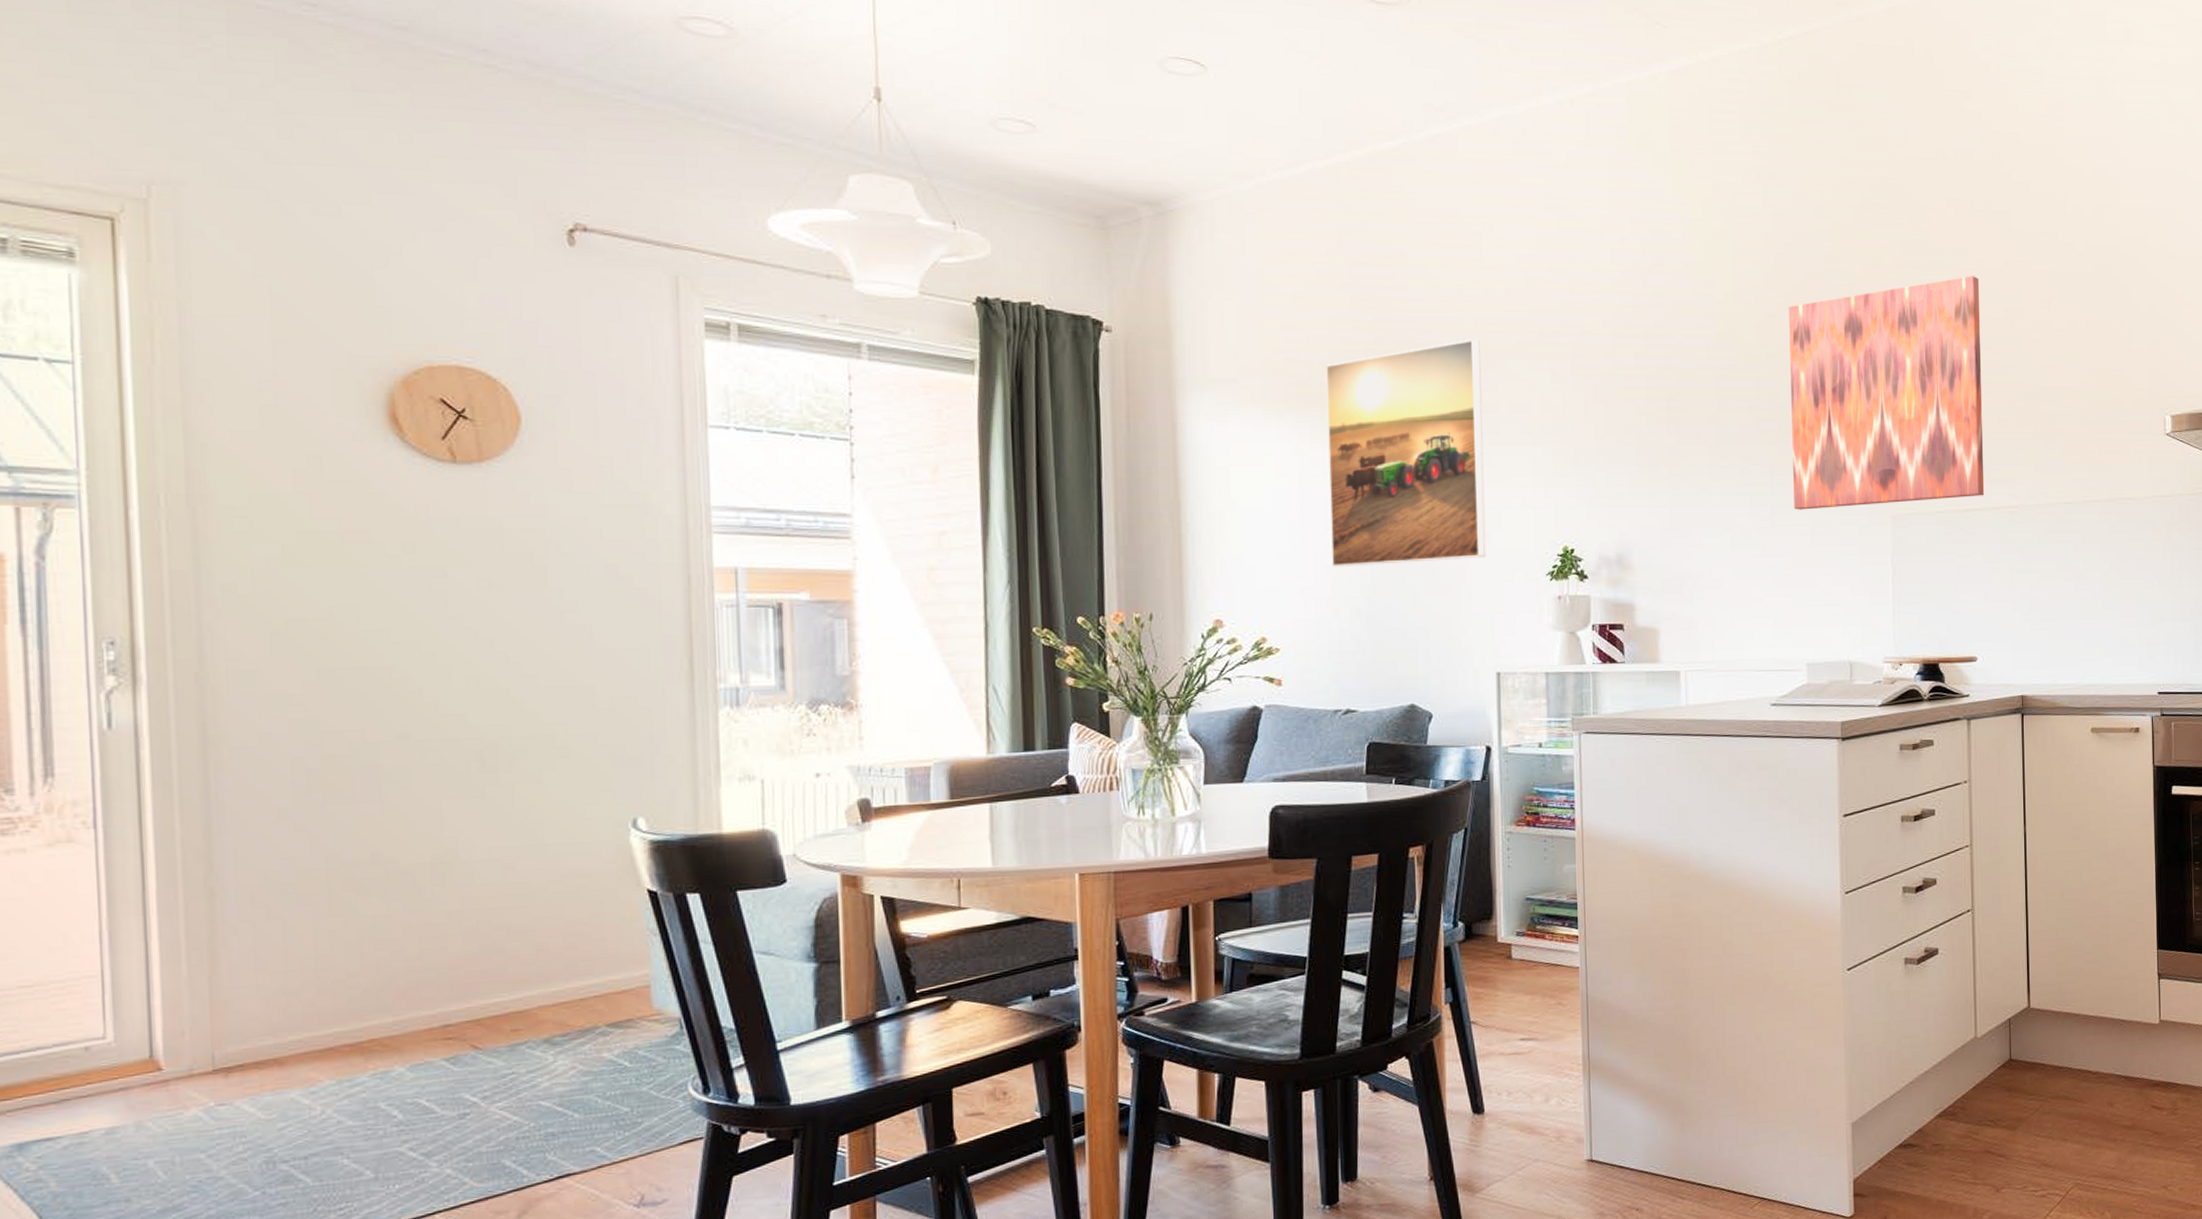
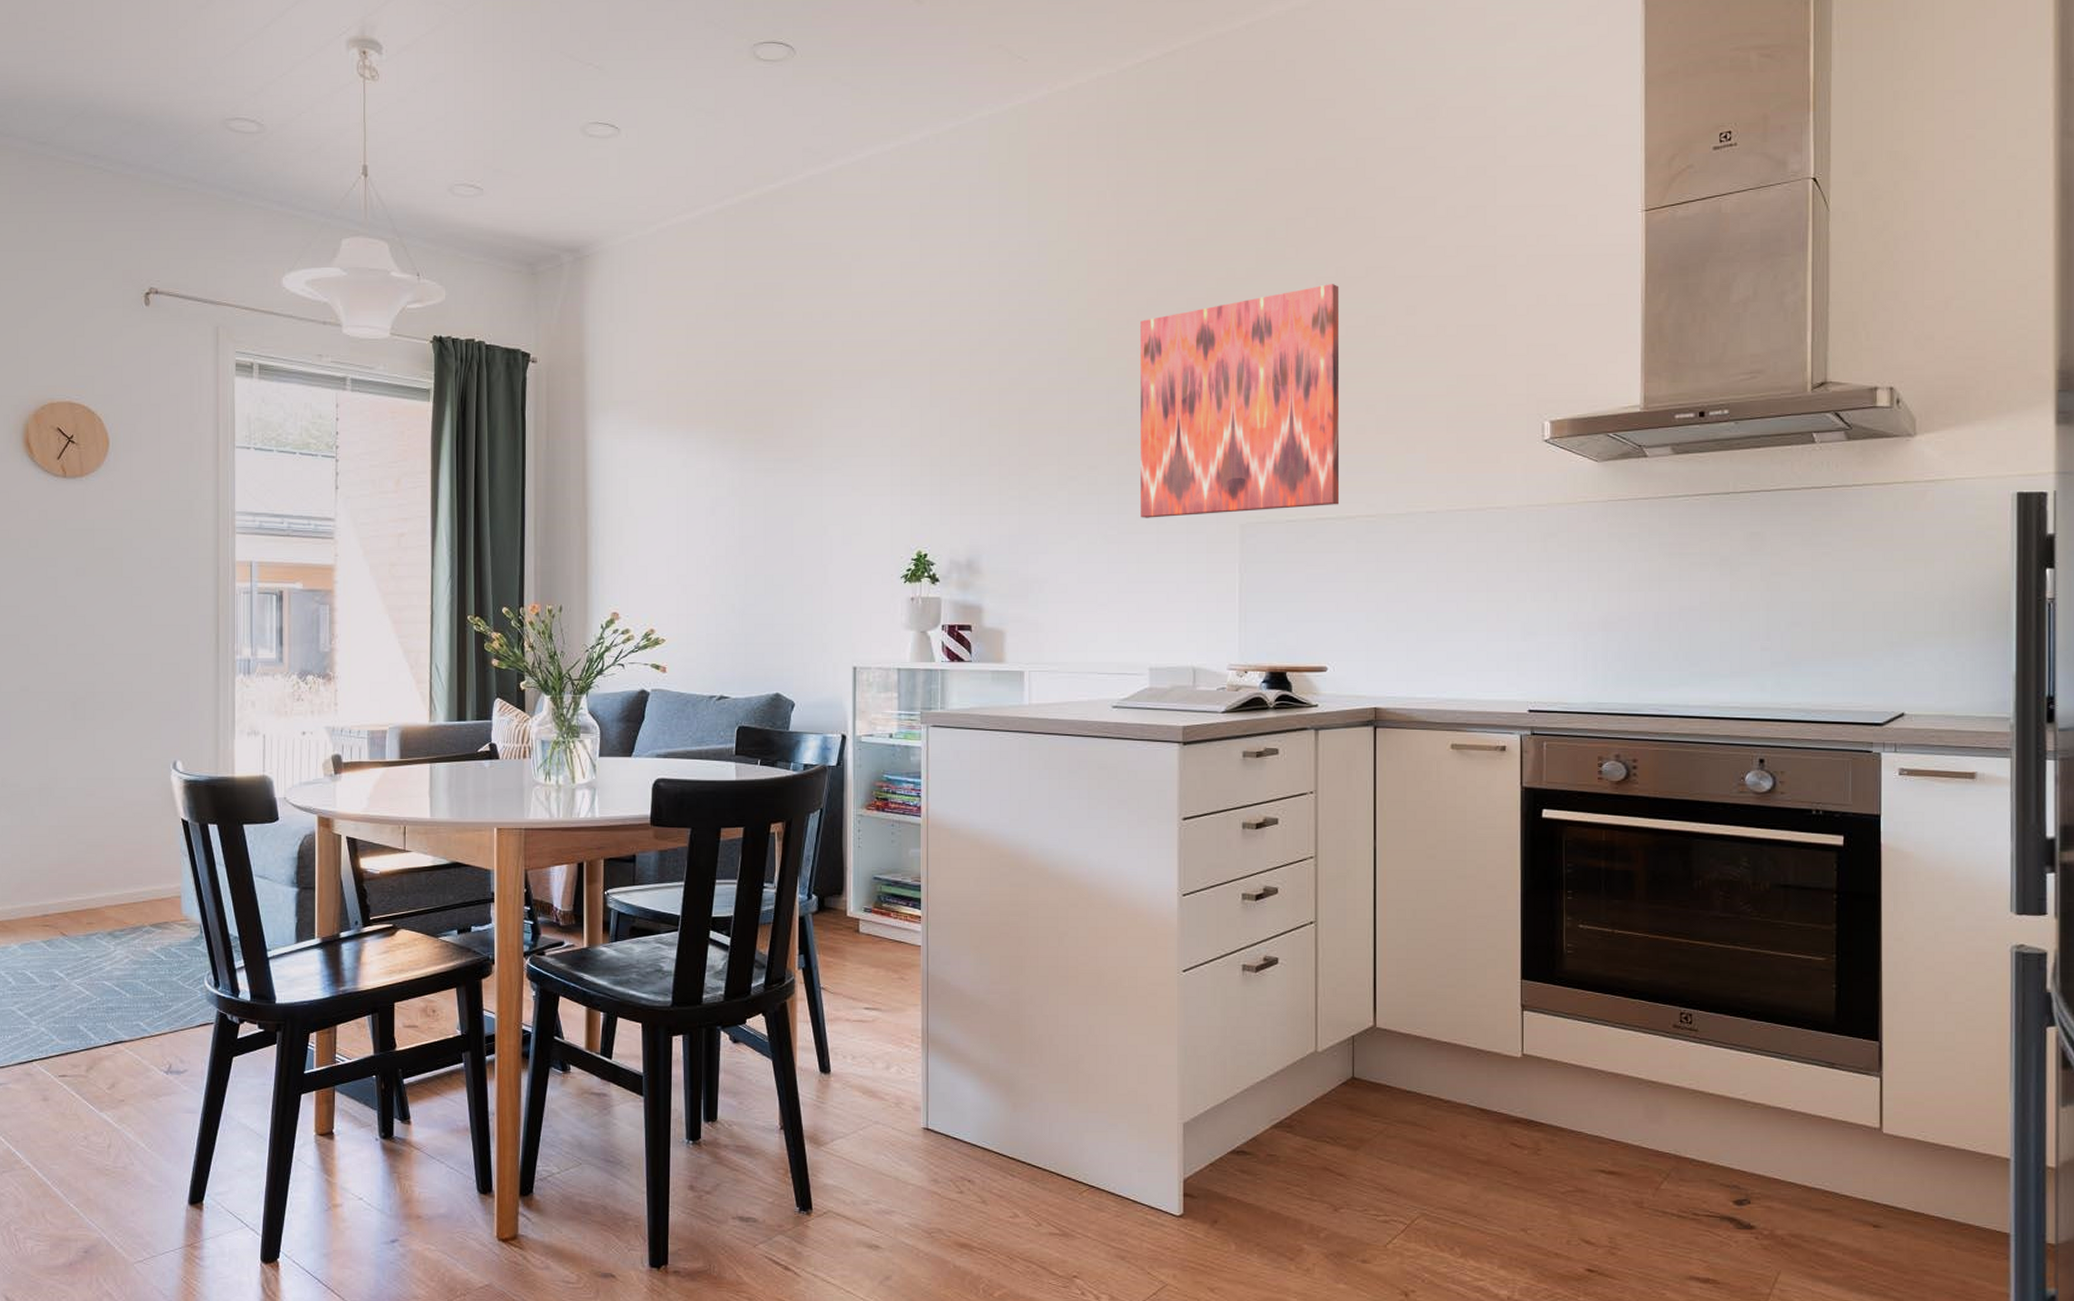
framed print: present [1326,339,1486,567] -> none [711,361,847,567]

